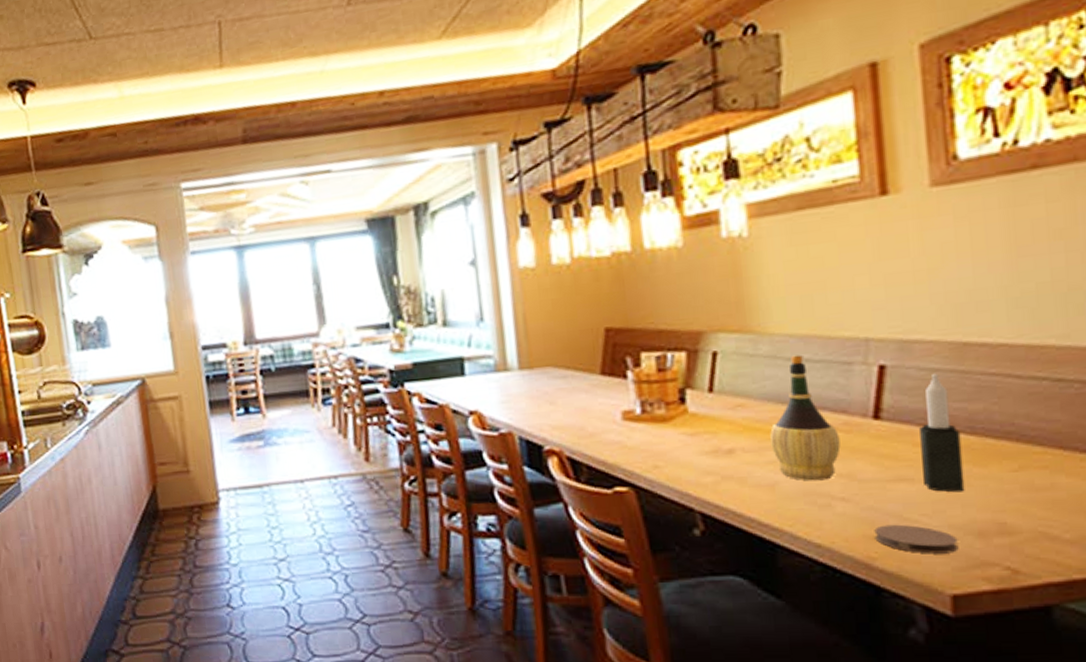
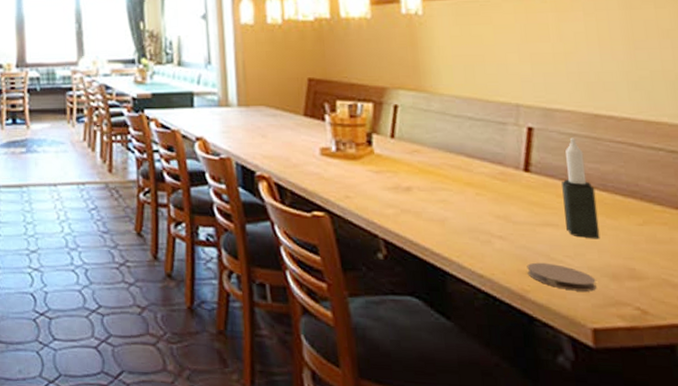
wine bottle: present [770,354,841,481] -> none [440,113,498,220]

